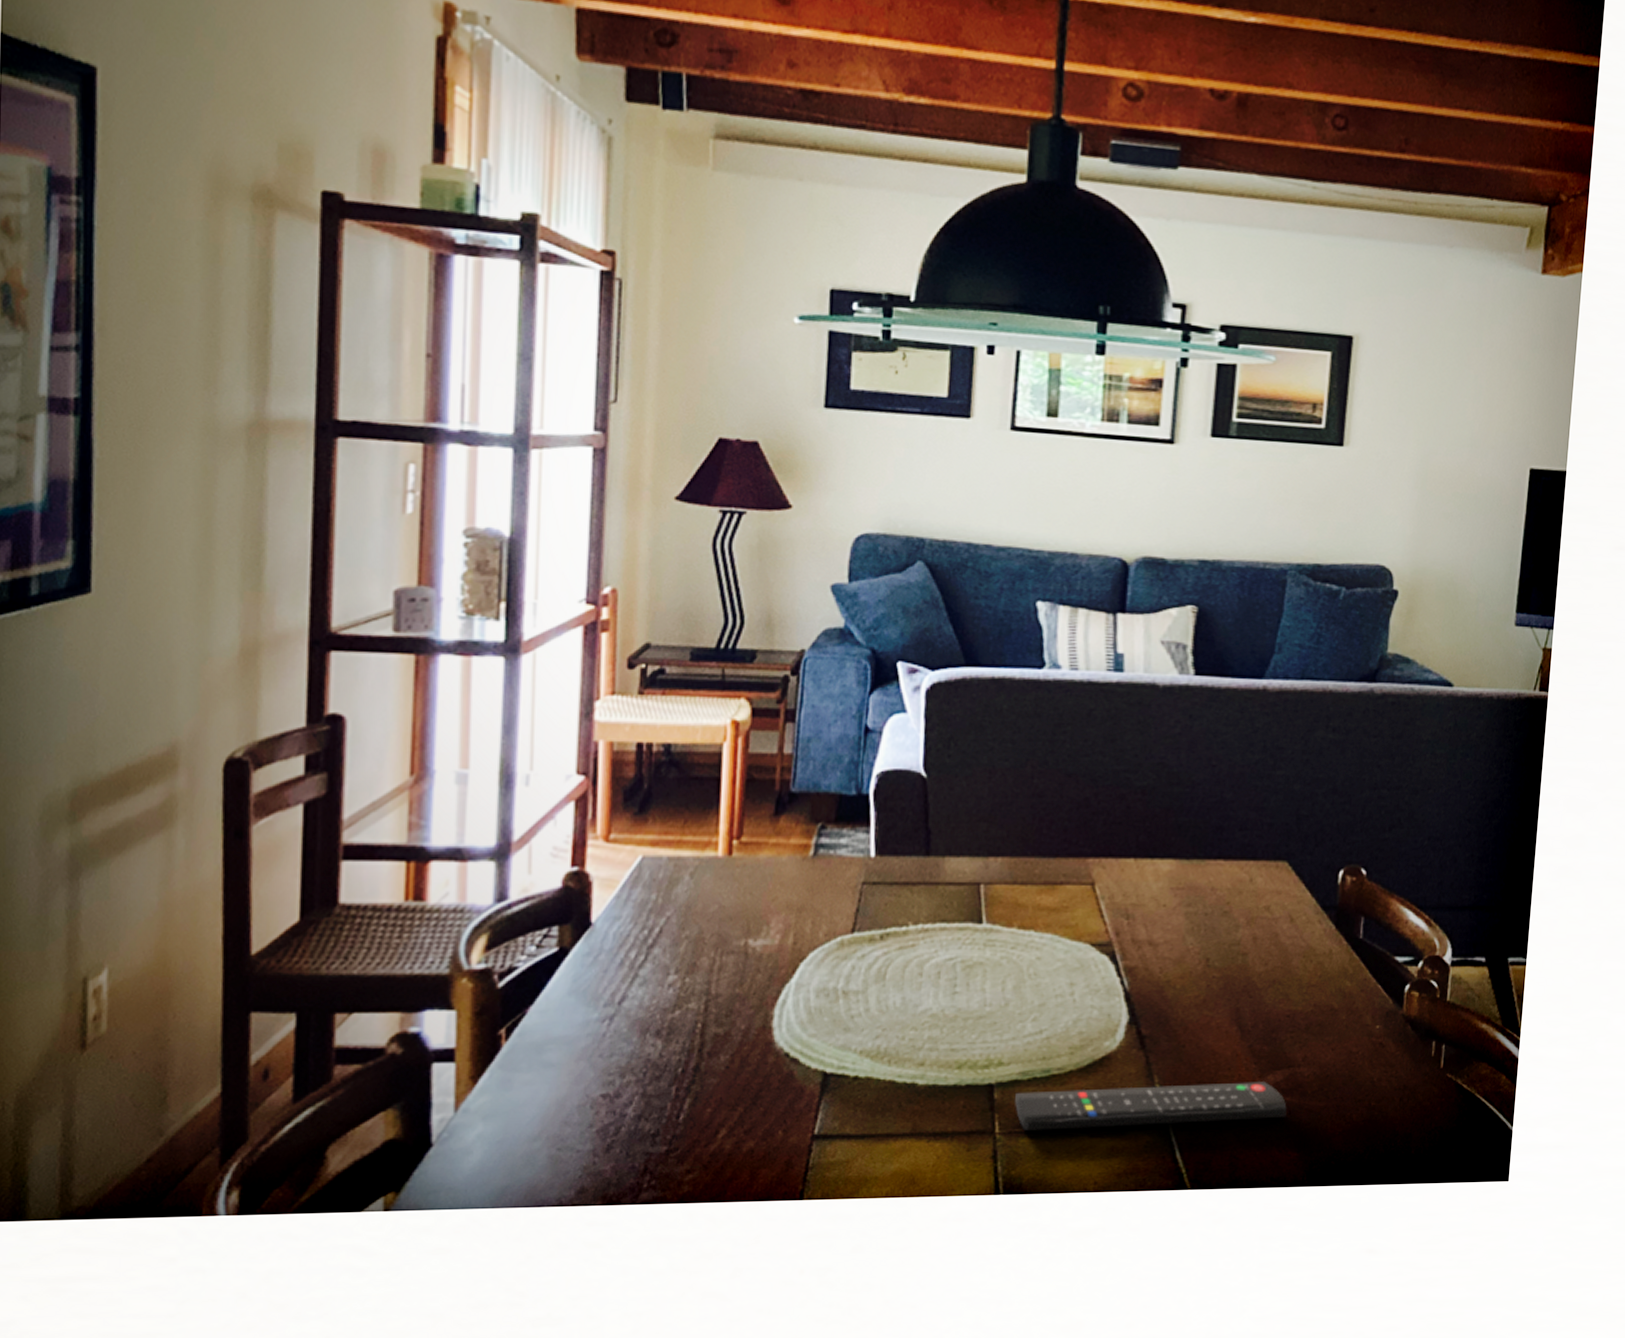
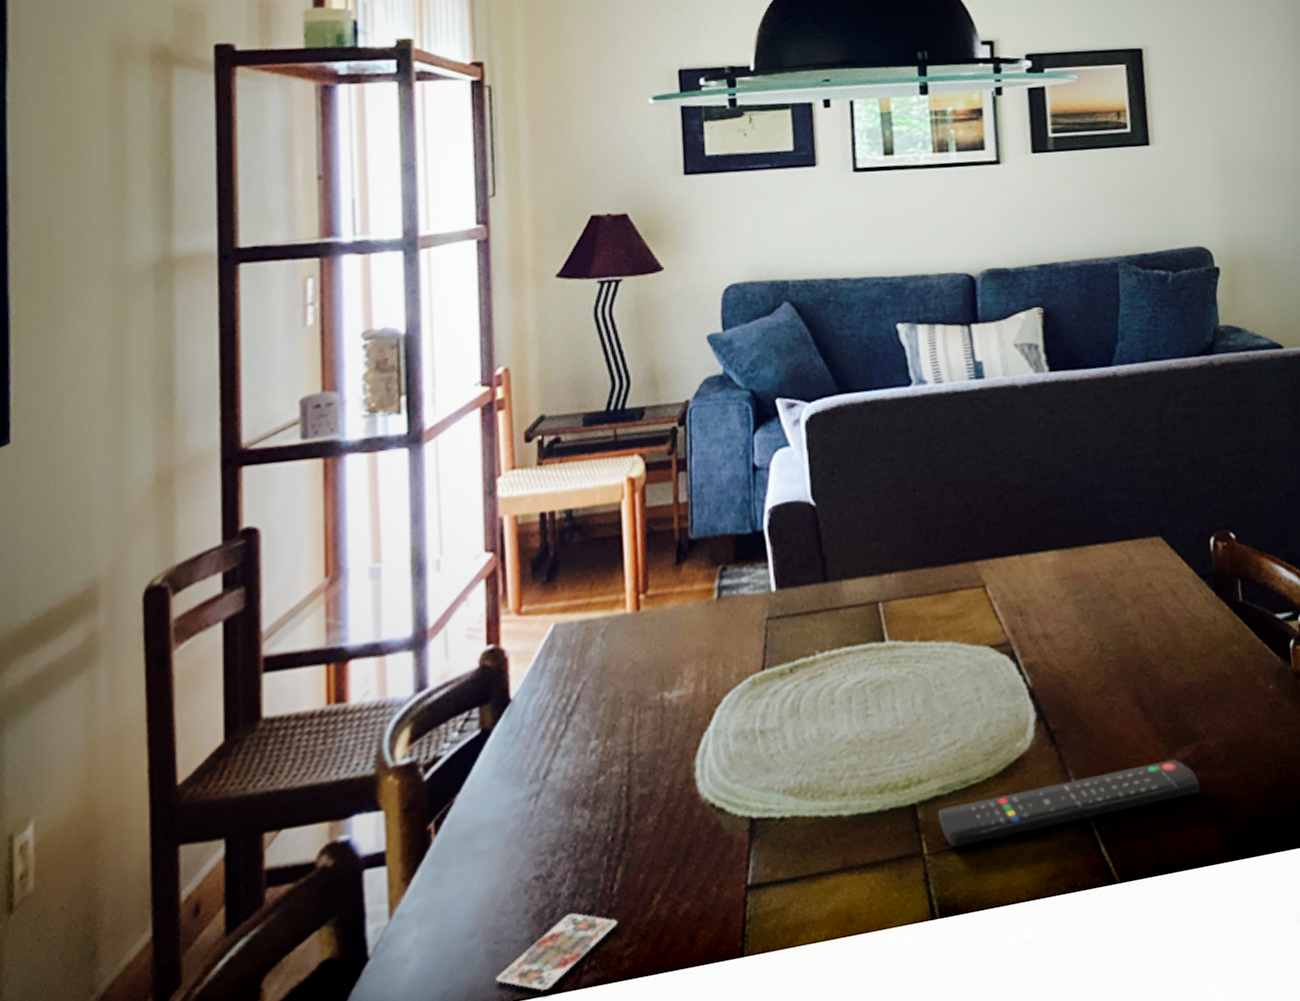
playing card: none [556,1133,680,1200] -> present [496,912,617,991]

